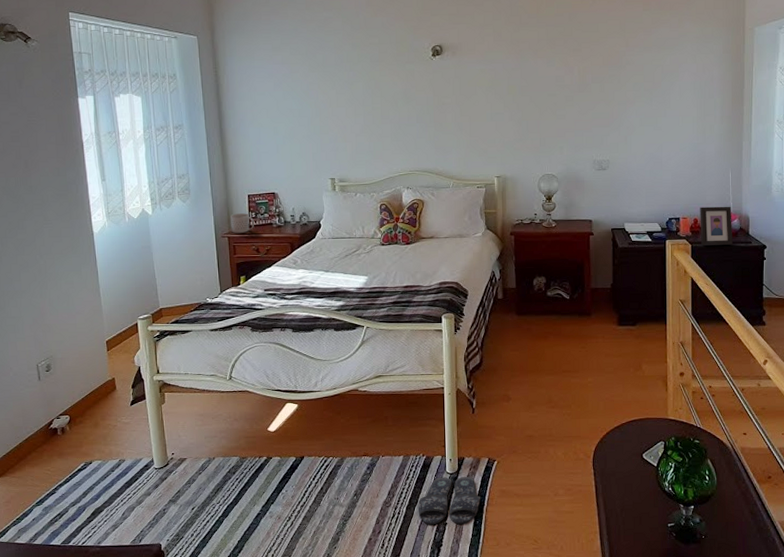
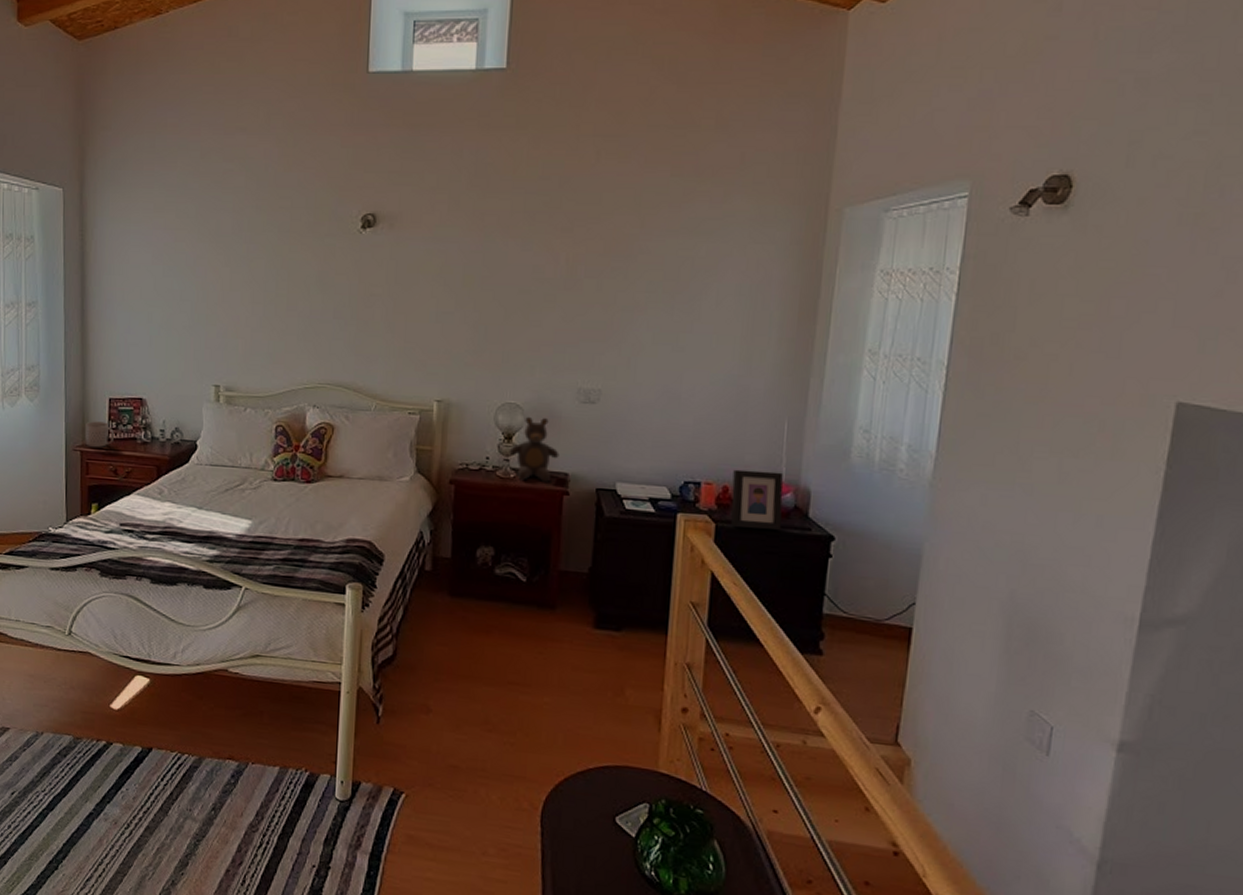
slippers: present [418,476,481,526] -> none [293,803,380,873]
teddy bear: none [550,182,585,228] -> present [509,416,559,482]

